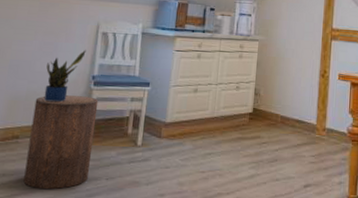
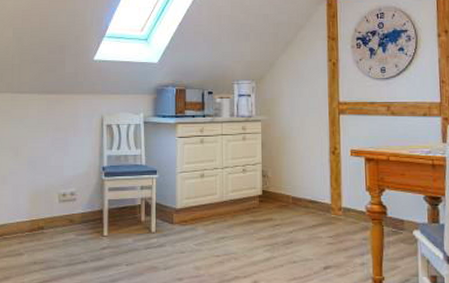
stool: present [23,95,99,189] -> none [53,187,111,275]
potted plant: present [43,49,86,103] -> none [60,142,94,194]

